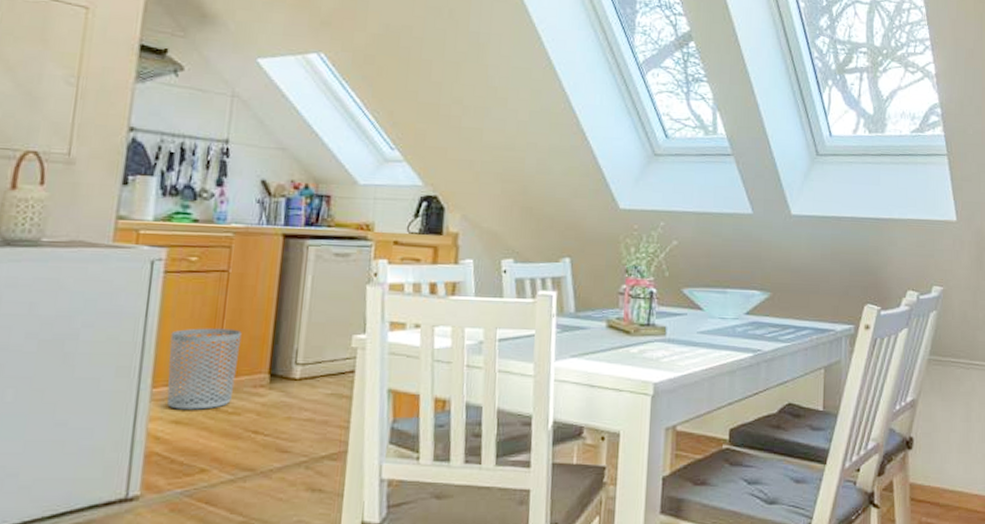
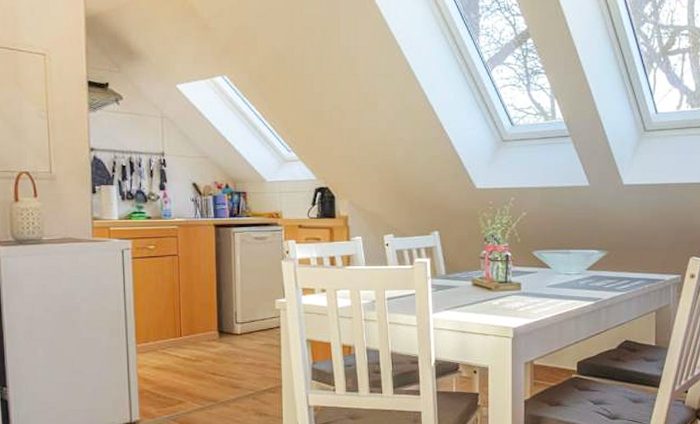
waste bin: present [166,328,242,410] -> none [144,298,195,359]

